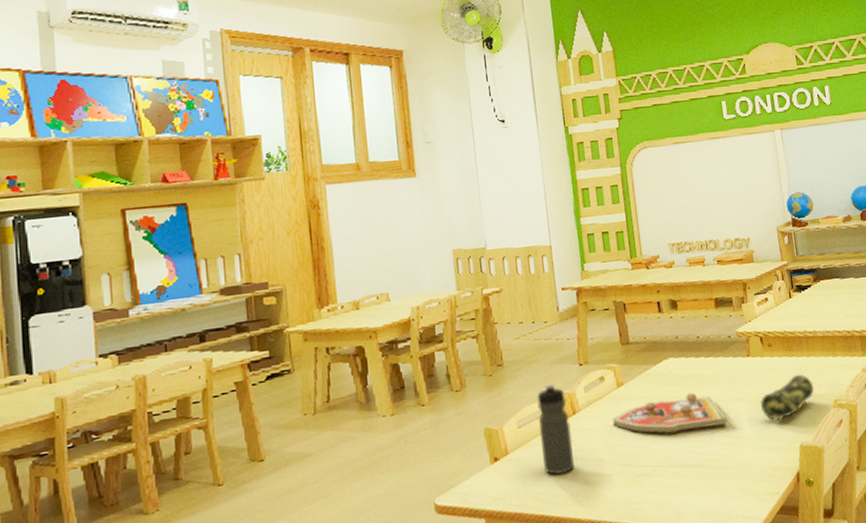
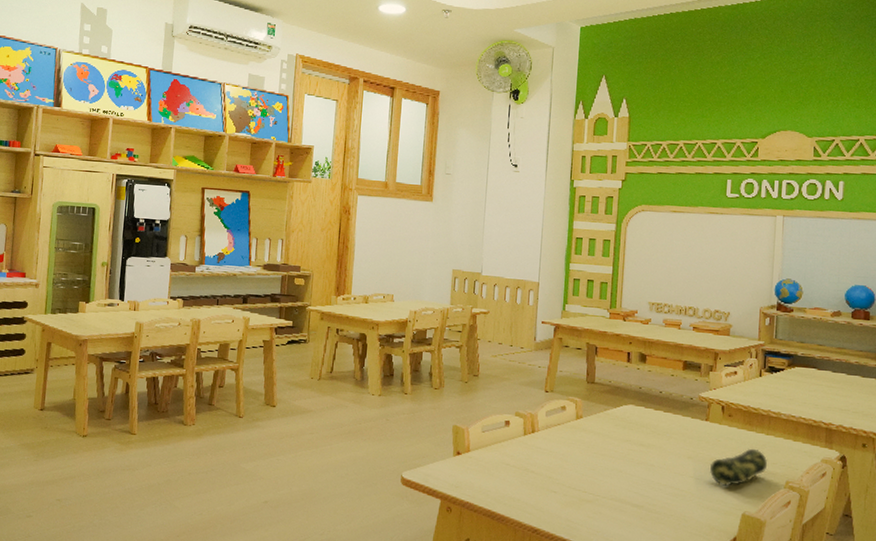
water bottle: present [537,383,576,475] -> none [498,401,529,482]
knob puzzle: present [612,393,727,434] -> none [566,439,674,476]

